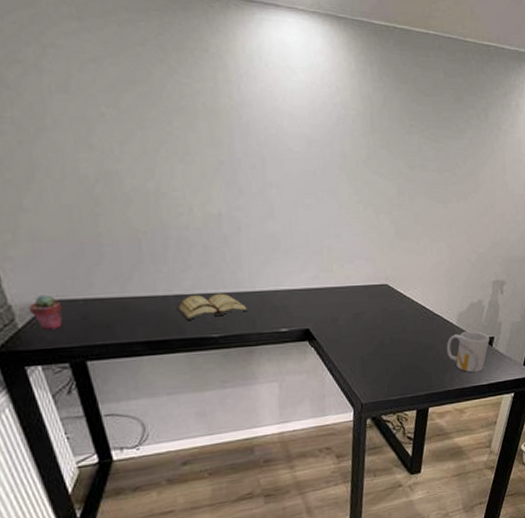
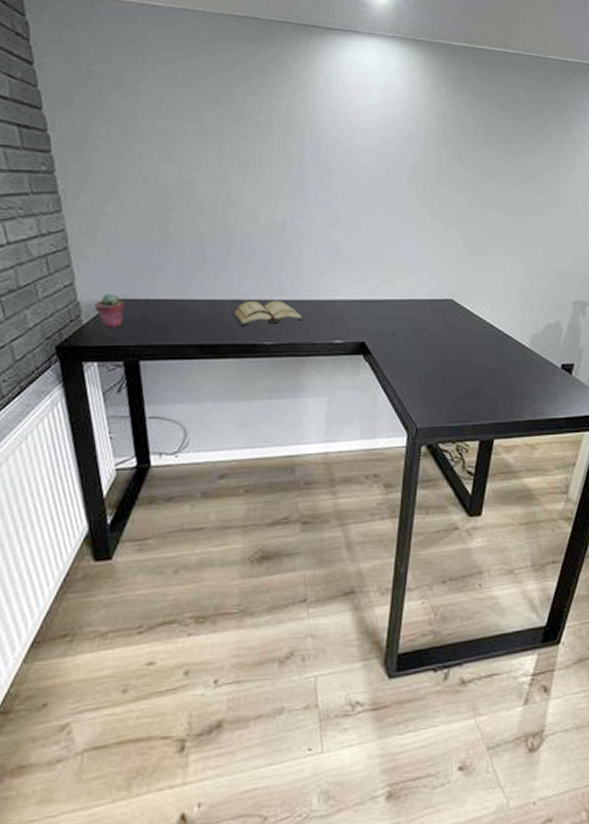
mug: present [446,330,490,373] -> none [517,355,568,403]

